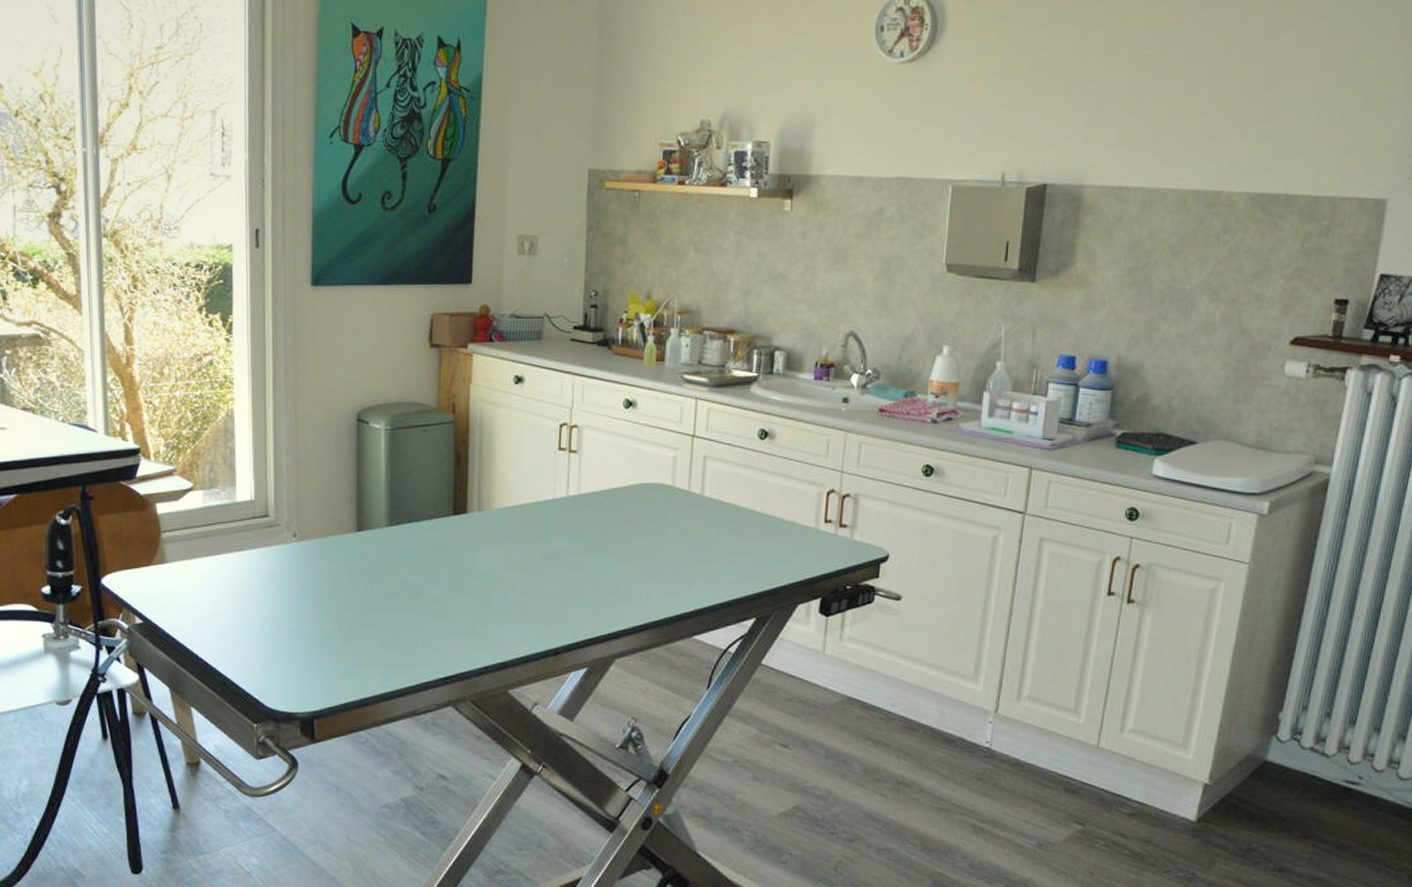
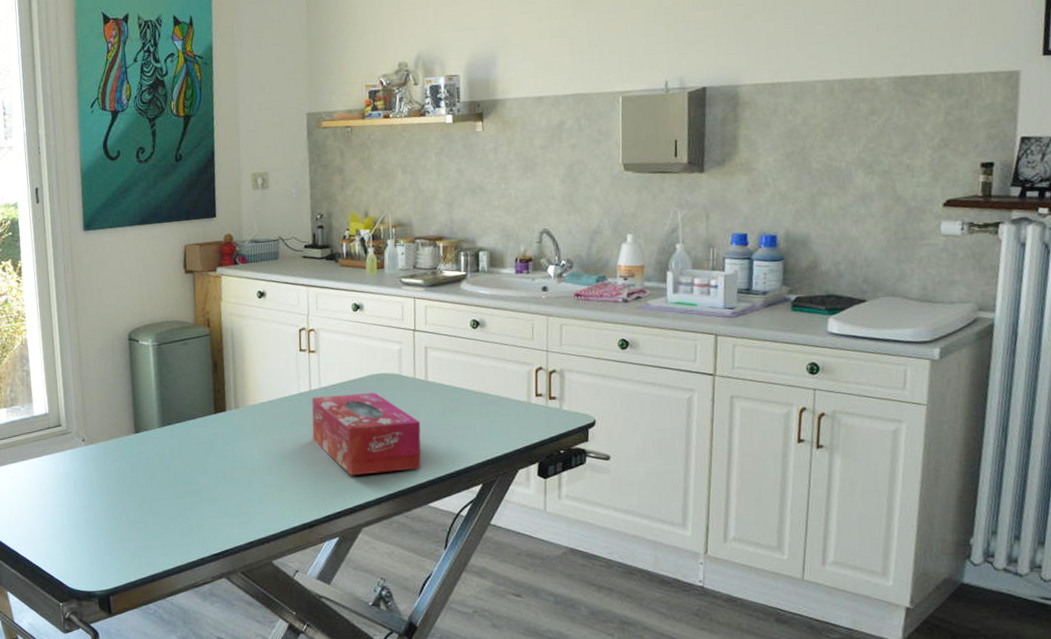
tissue box: none [566,504,692,599] -> present [311,392,421,476]

